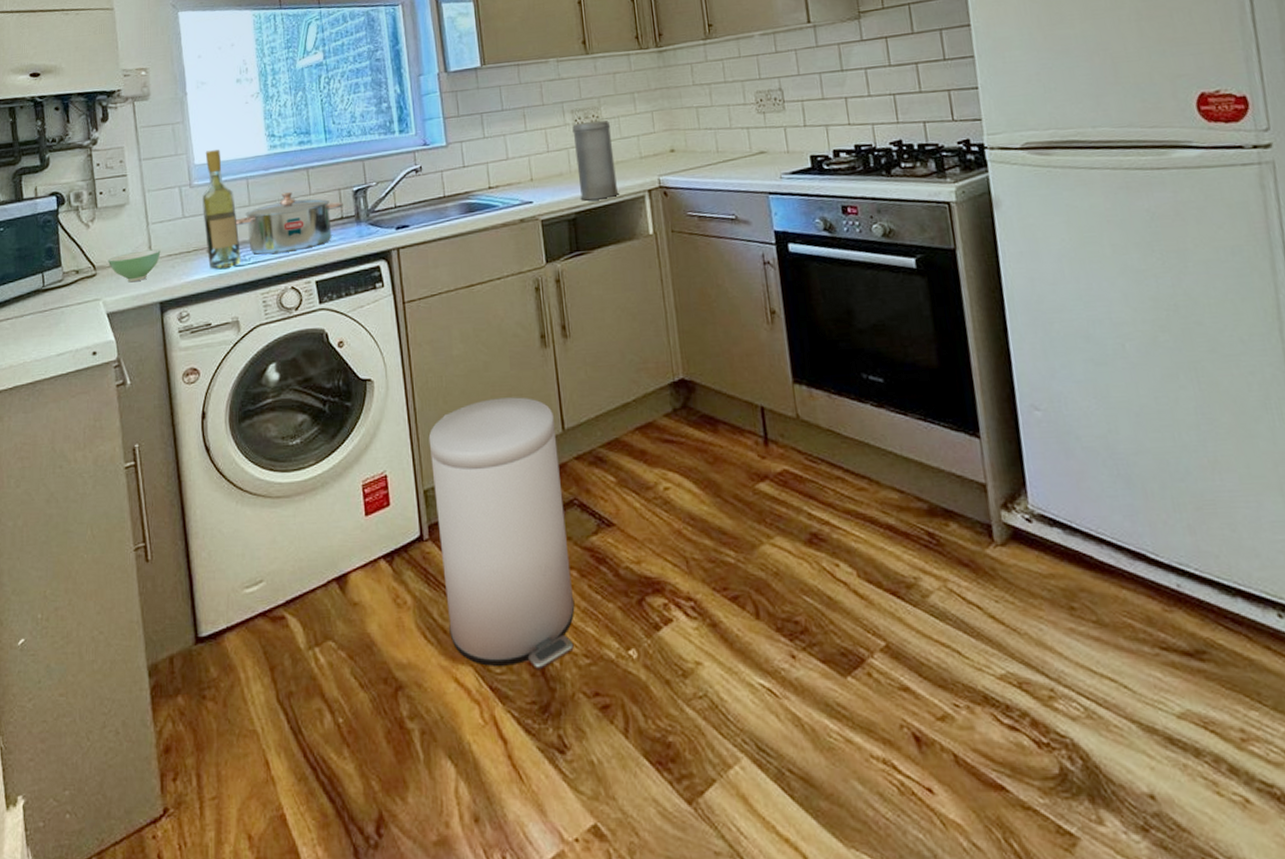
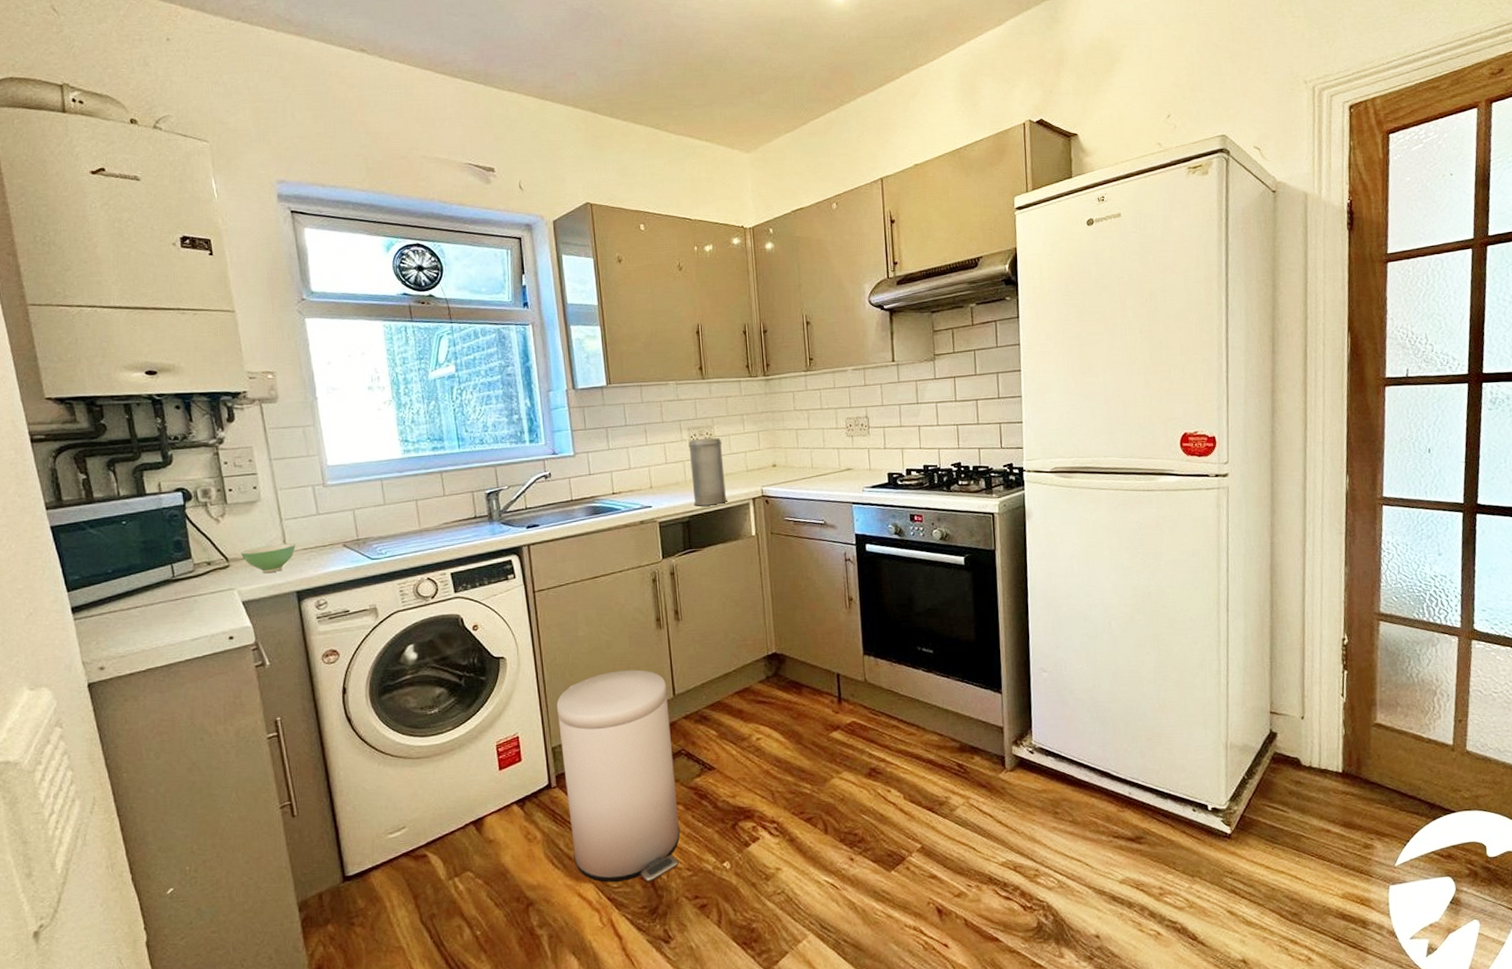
bottle: present [201,149,242,270] -> none [335,452,378,563]
cooking pot: present [236,191,344,255] -> none [371,492,478,549]

